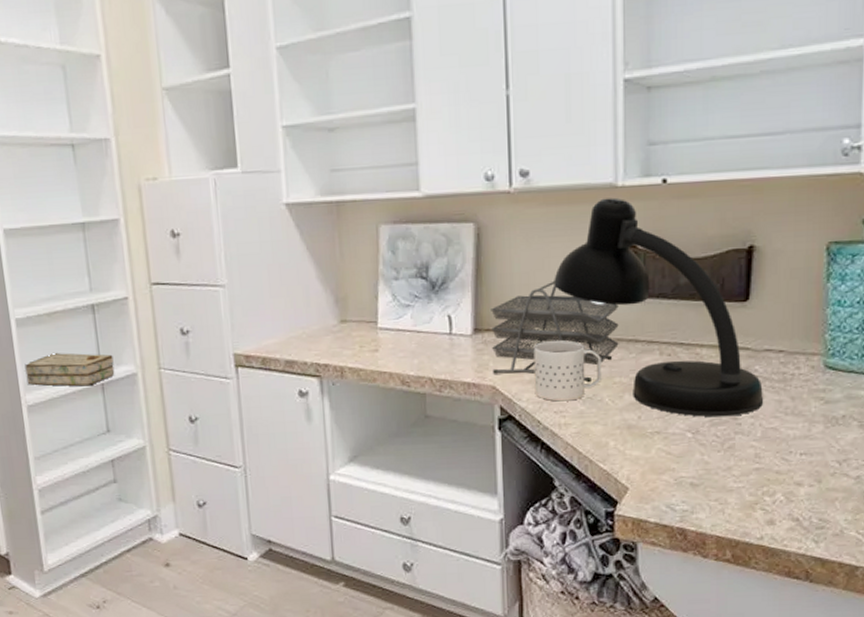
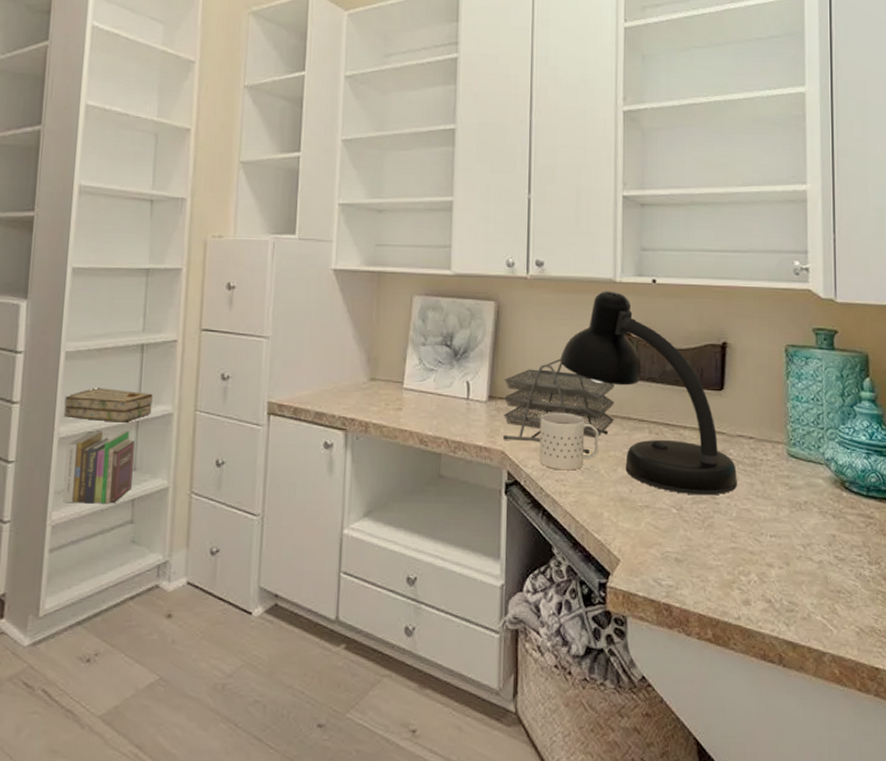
books: none [36,393,109,468] -> present [62,430,135,504]

